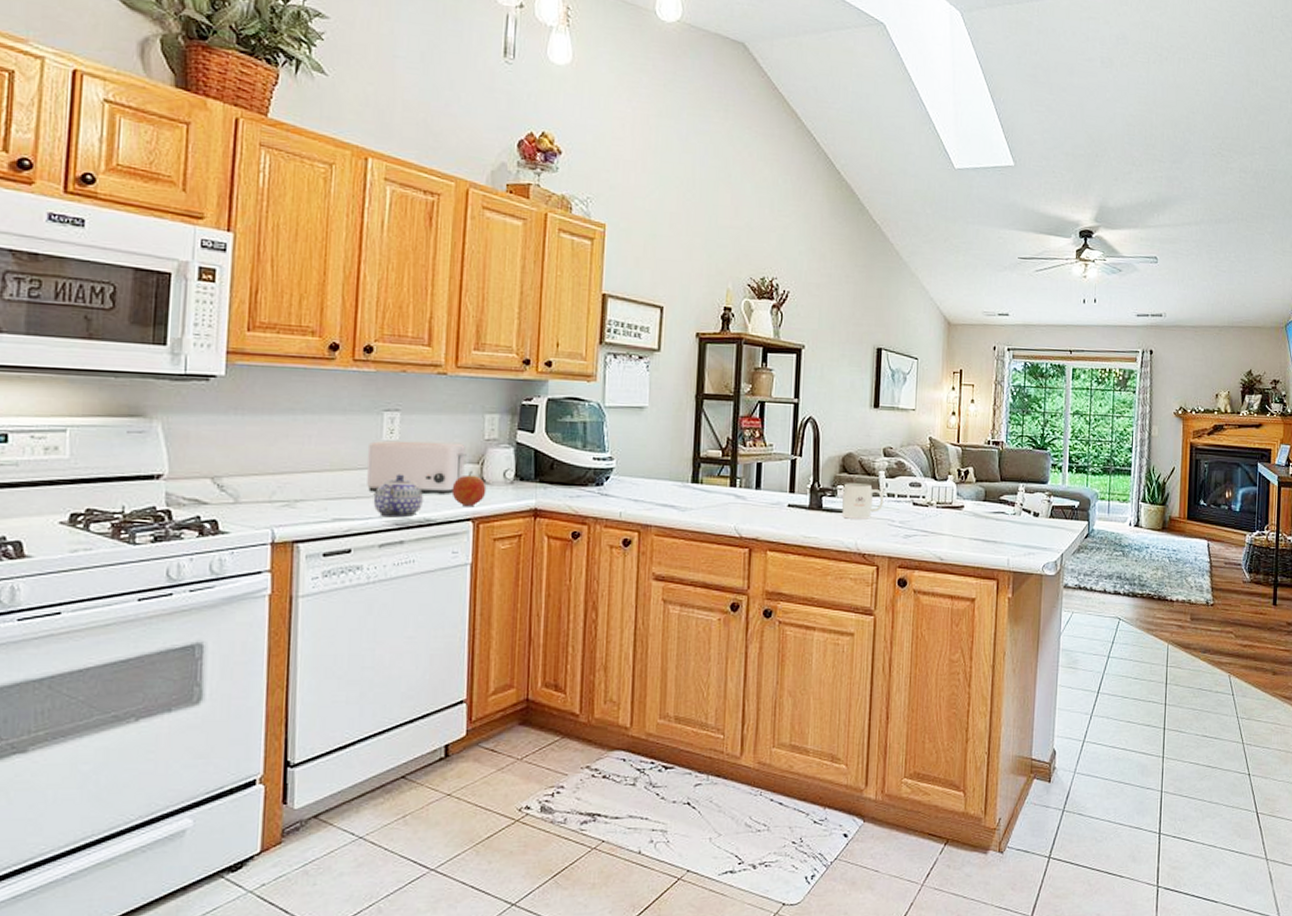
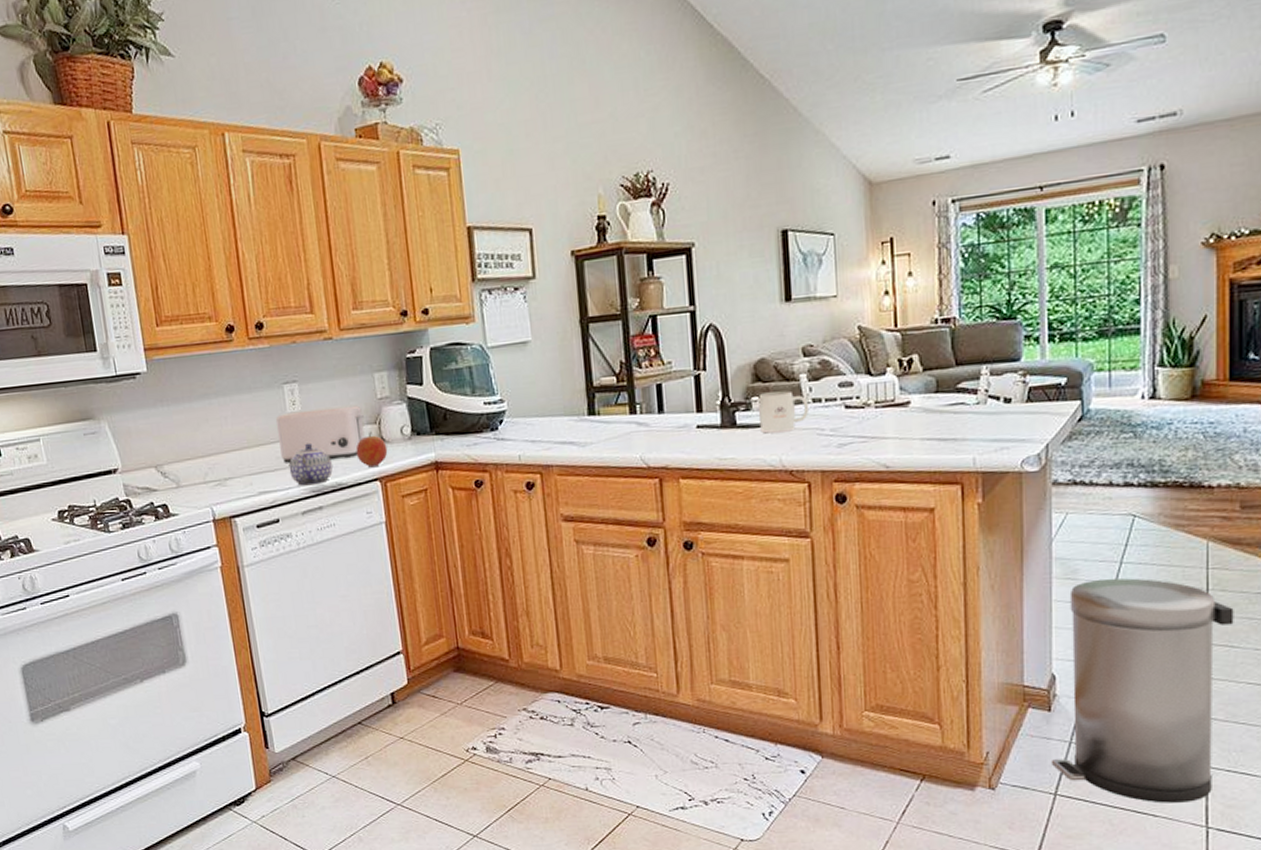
pedal bin: none [1047,670,1183,865] -> present [1051,578,1234,803]

